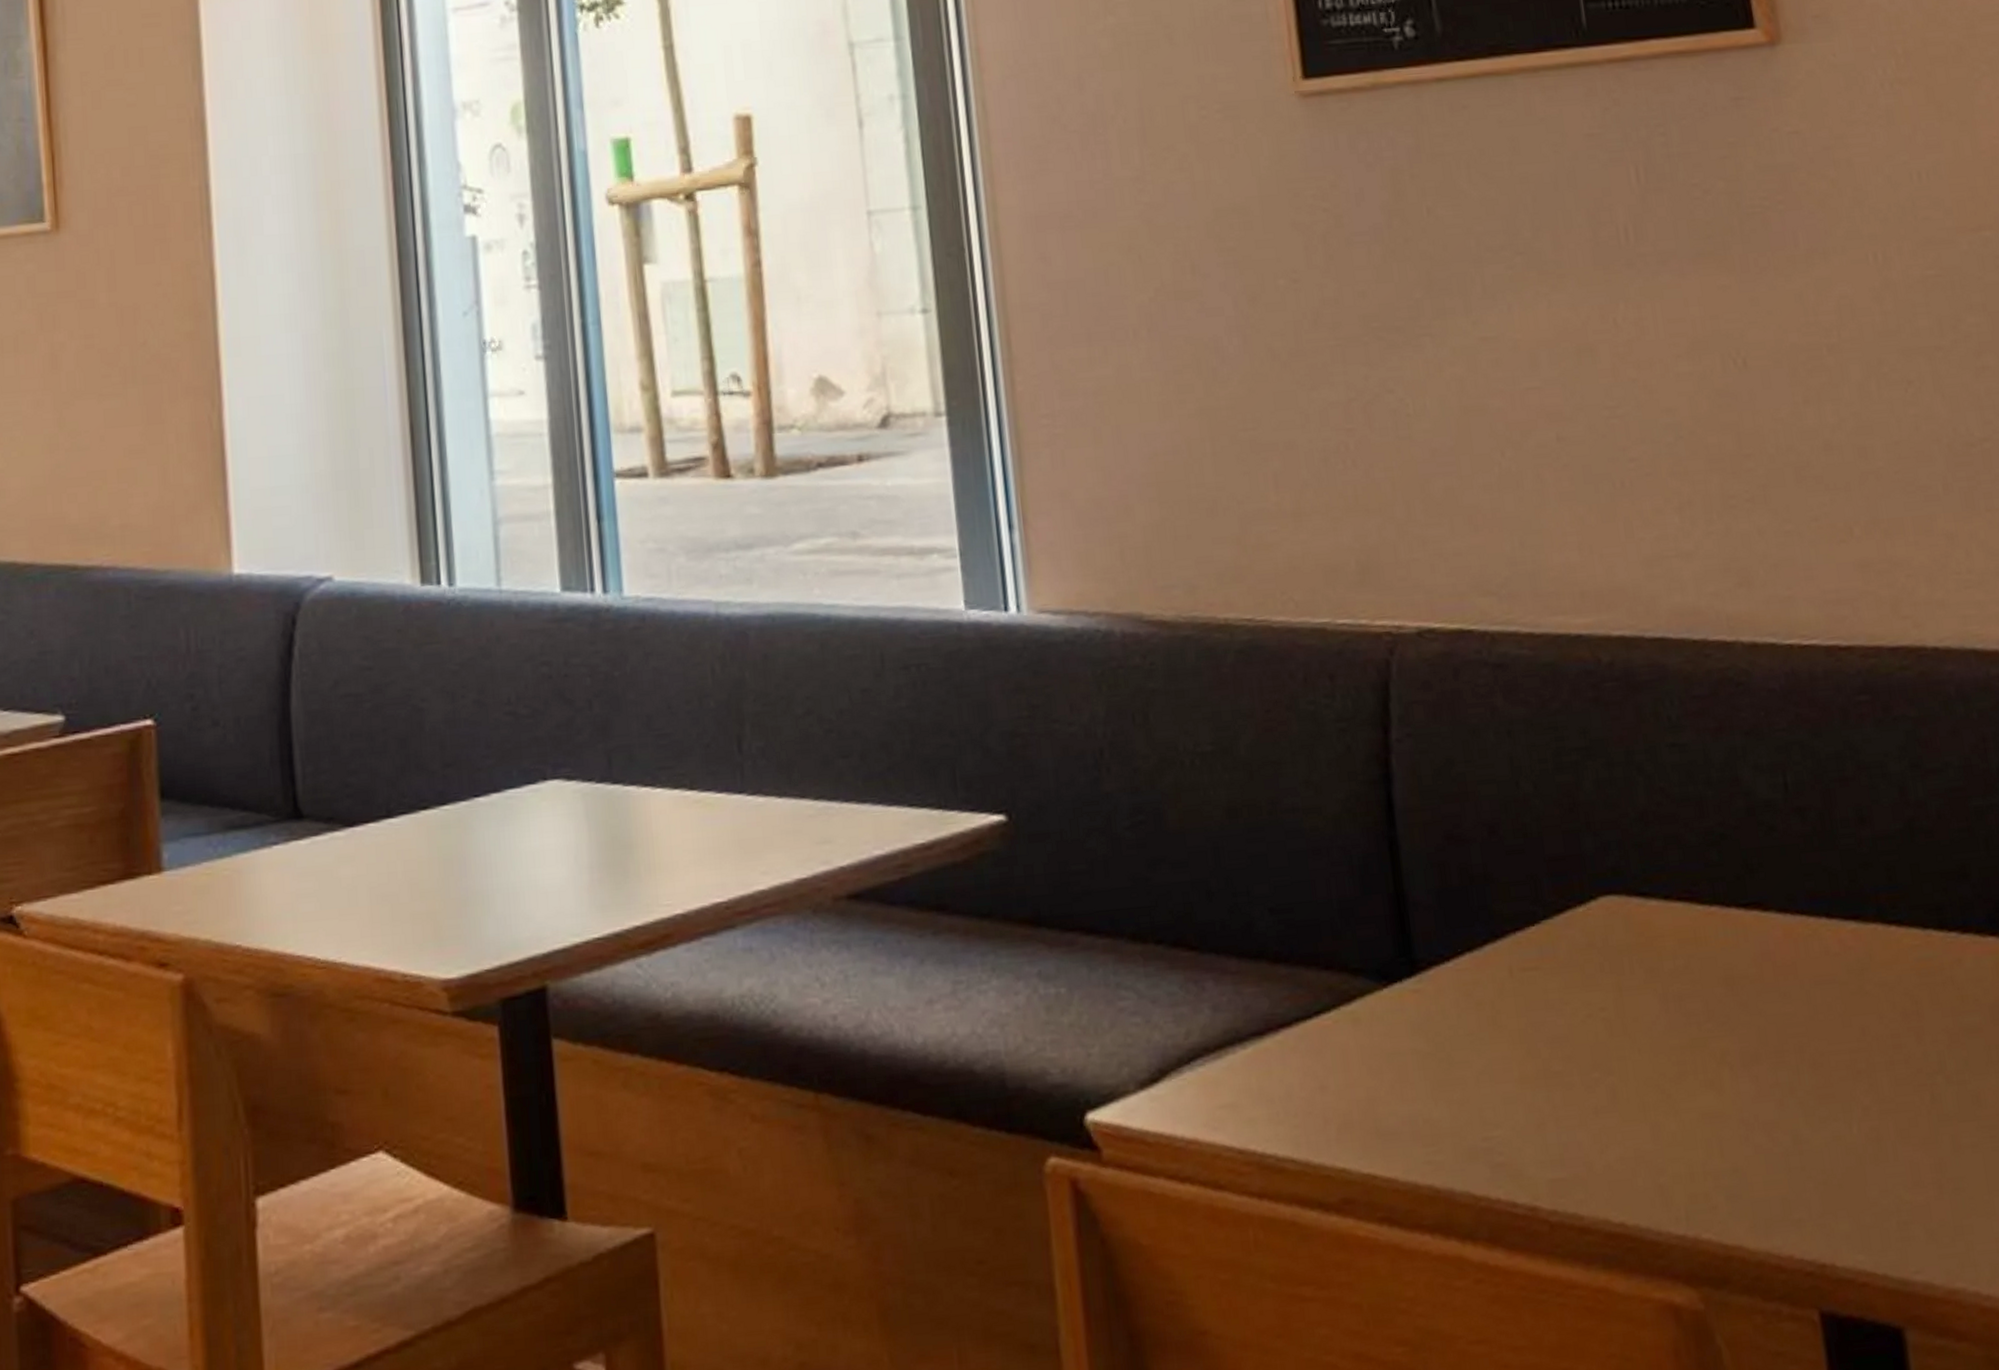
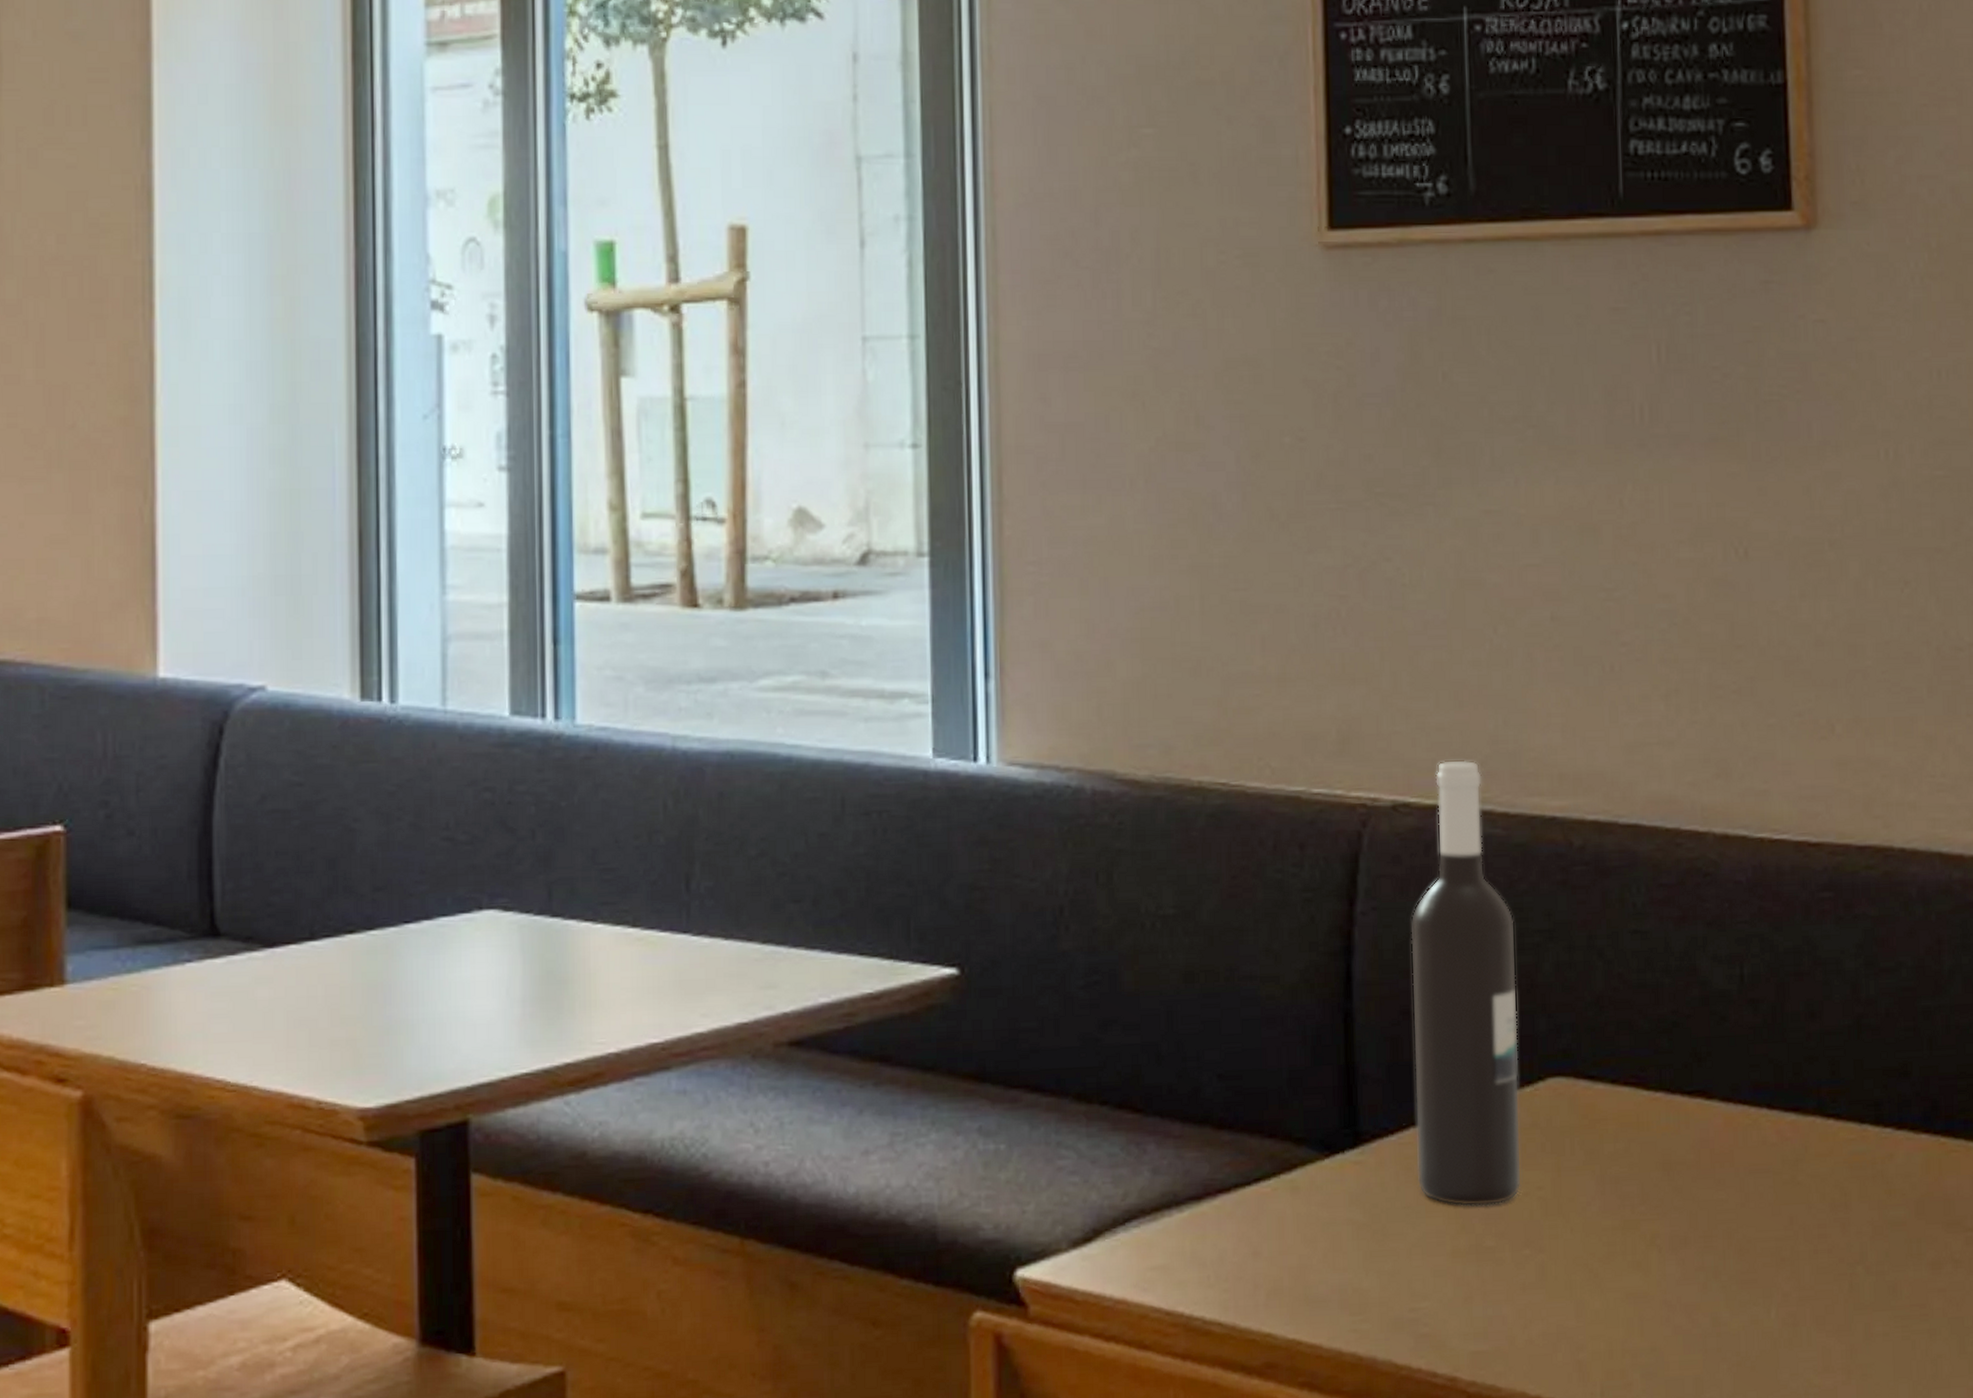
wine bottle: none [1446,583,1584,1032] -> present [1410,760,1522,1207]

